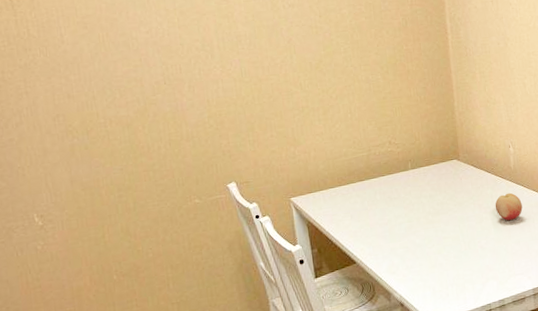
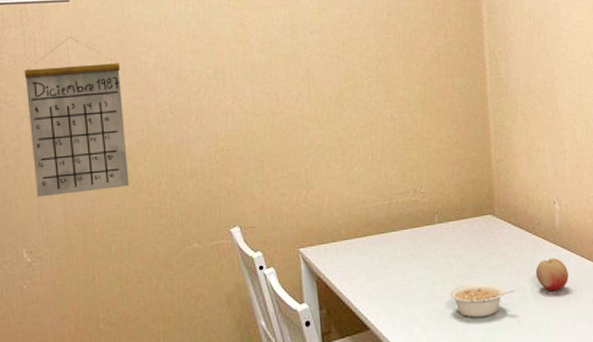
calendar: none [19,16,130,167] -> present [24,36,129,198]
legume: none [423,217,478,247] -> present [449,283,514,318]

